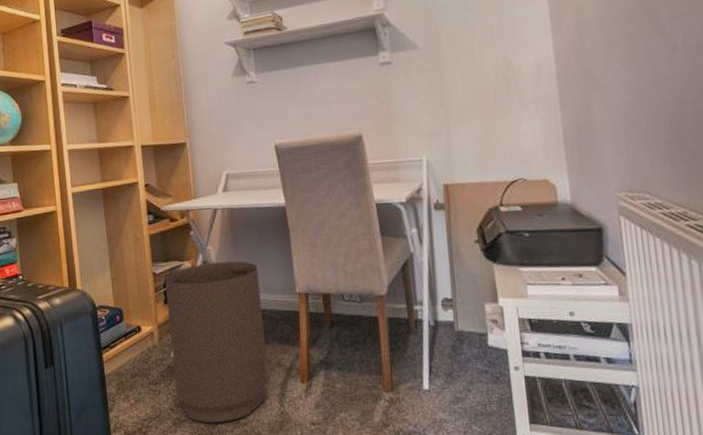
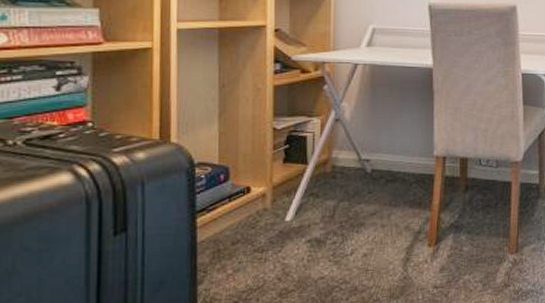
trash can: present [164,261,269,423] -> none [285,120,396,292]

